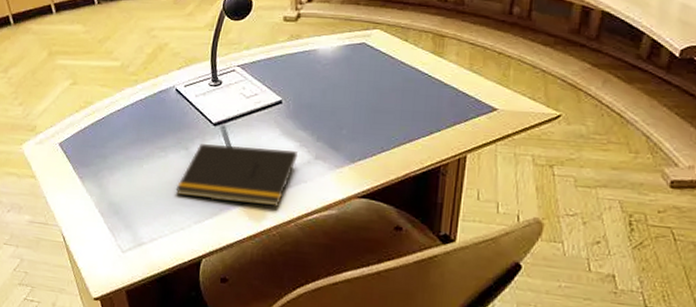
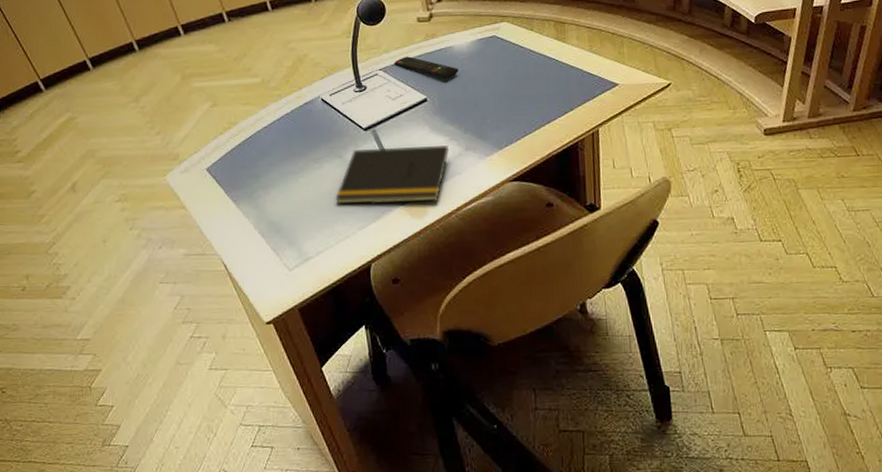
remote control: none [253,55,320,83] -> present [393,56,459,79]

